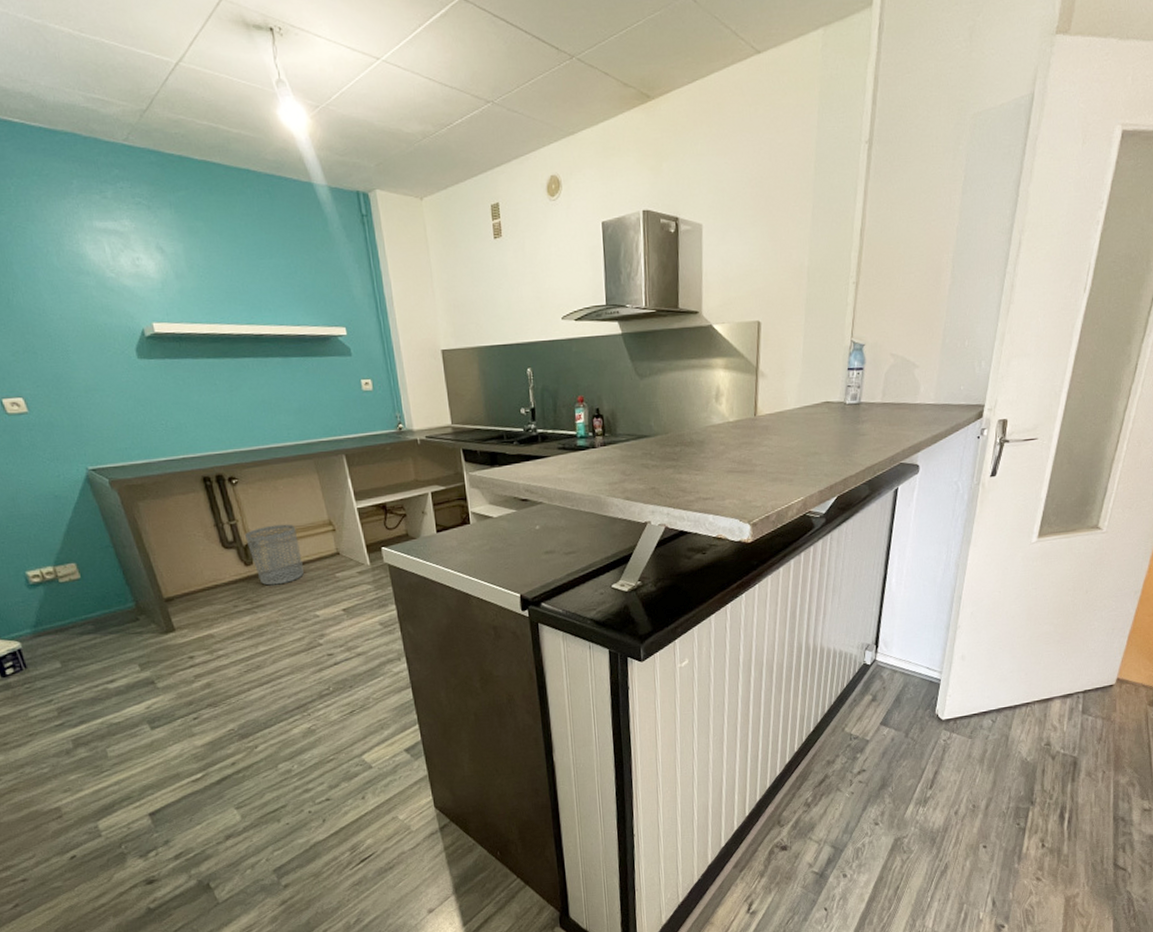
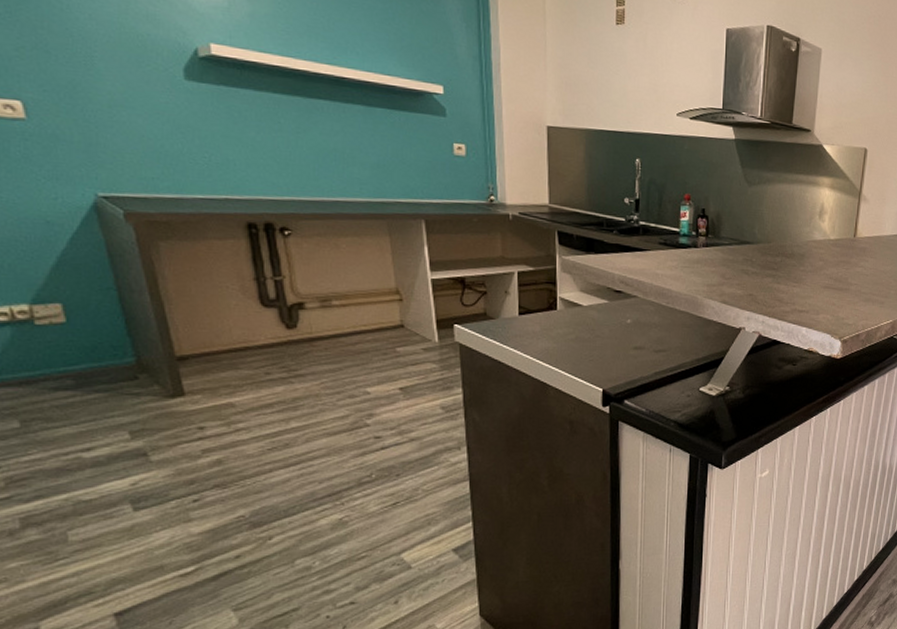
waste bin: present [245,524,304,586] -> none [292,286,358,354]

